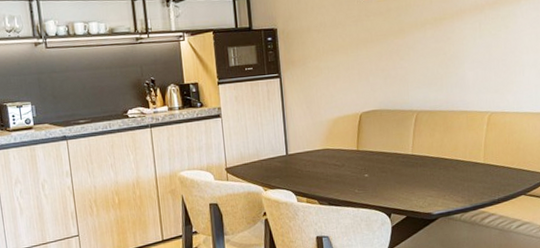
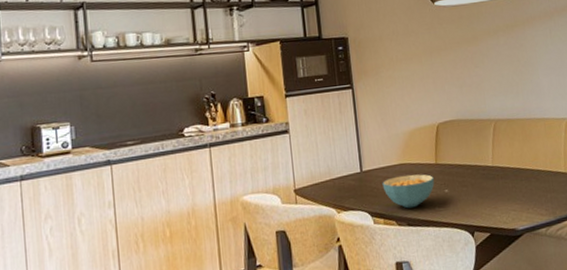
cereal bowl: none [306,159,355,190] -> present [382,174,434,209]

